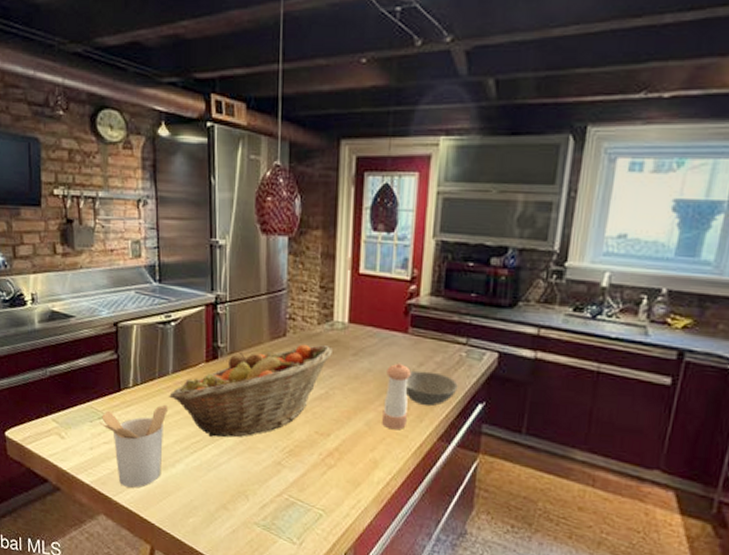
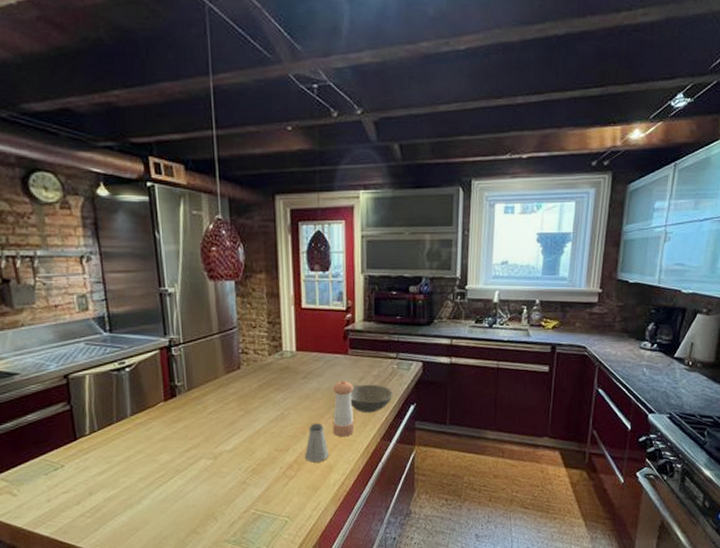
utensil holder: present [99,405,168,488] -> none [55,447,129,532]
fruit basket: present [169,344,332,438] -> none [129,373,284,469]
saltshaker: none [348,408,375,455] -> present [305,422,329,463]

